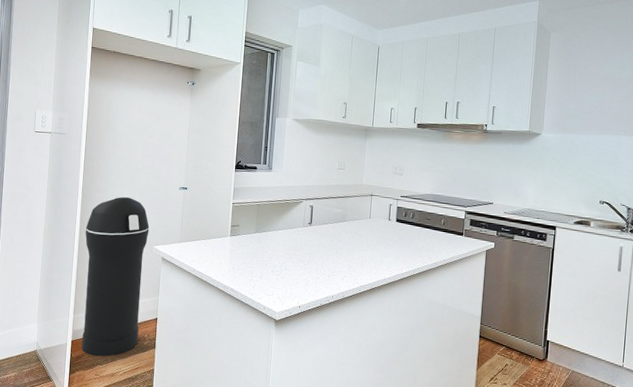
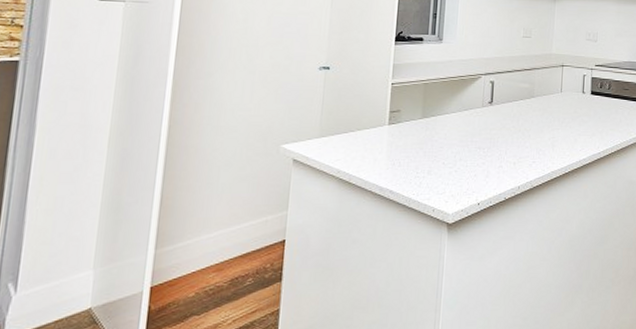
trash can: present [81,196,150,357] -> none [166,82,276,304]

